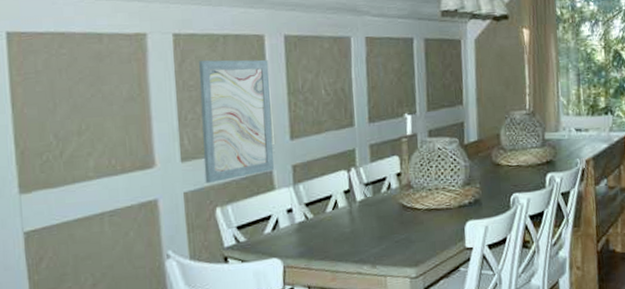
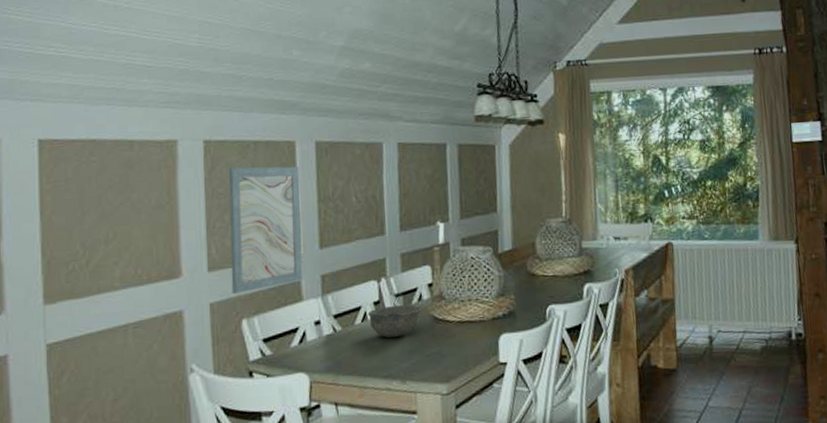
bowl: none [338,193,391,225] -> present [368,304,422,338]

